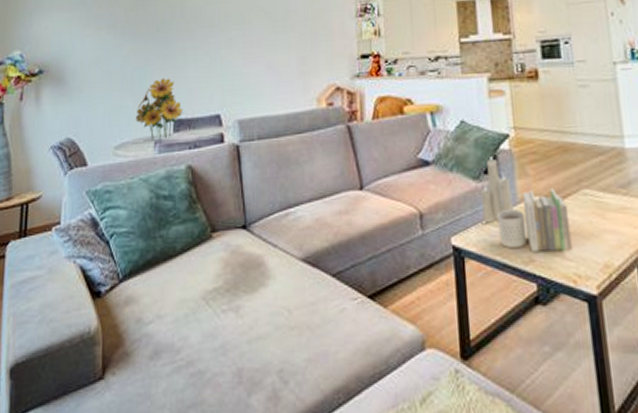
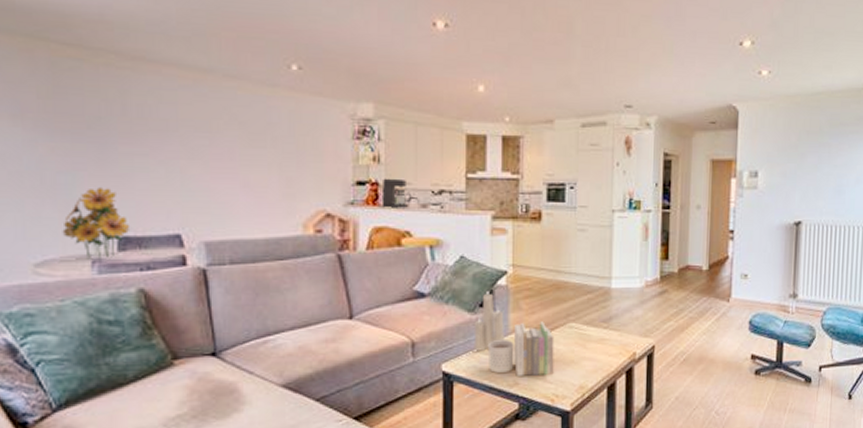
coffee maker: none [383,49,411,78] -> present [381,178,413,208]

